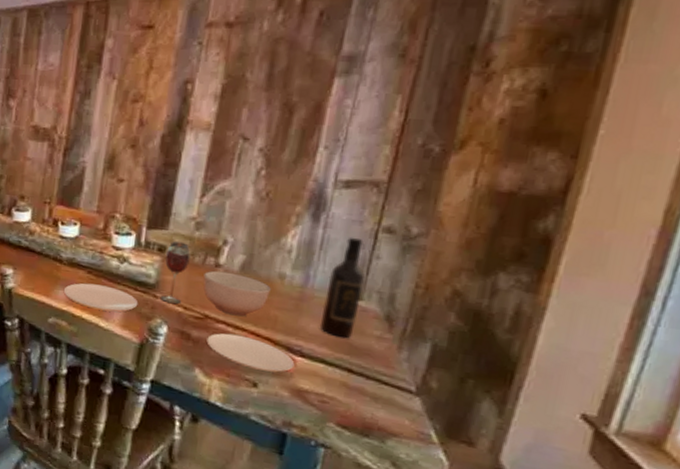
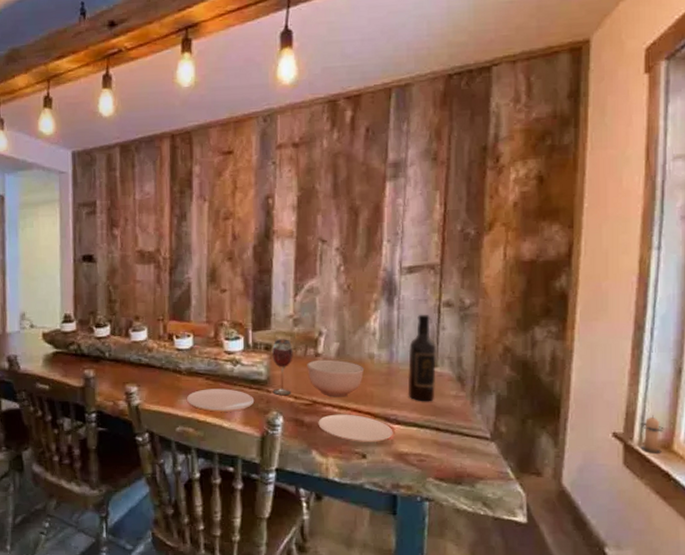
candle: none [617,402,657,451] -> present [640,415,664,455]

